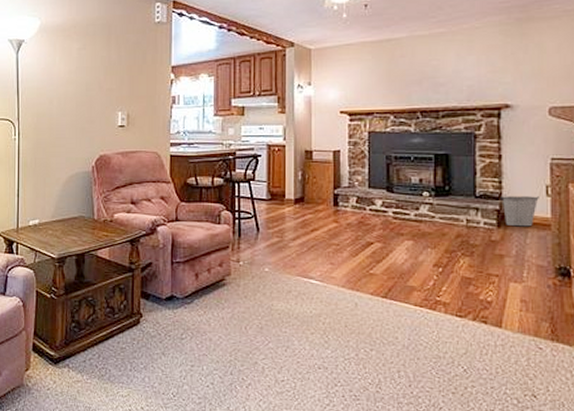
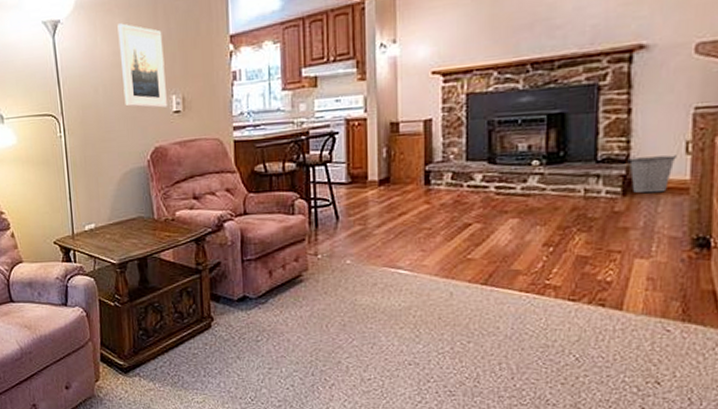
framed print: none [75,47,113,122] -> present [117,23,167,108]

